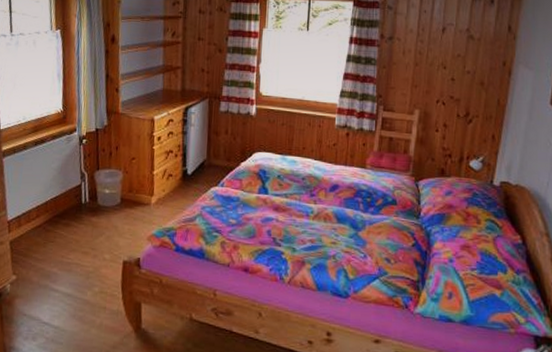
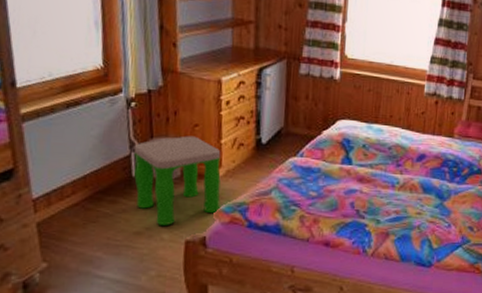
stool: none [83,167,153,247] -> present [133,136,221,225]

